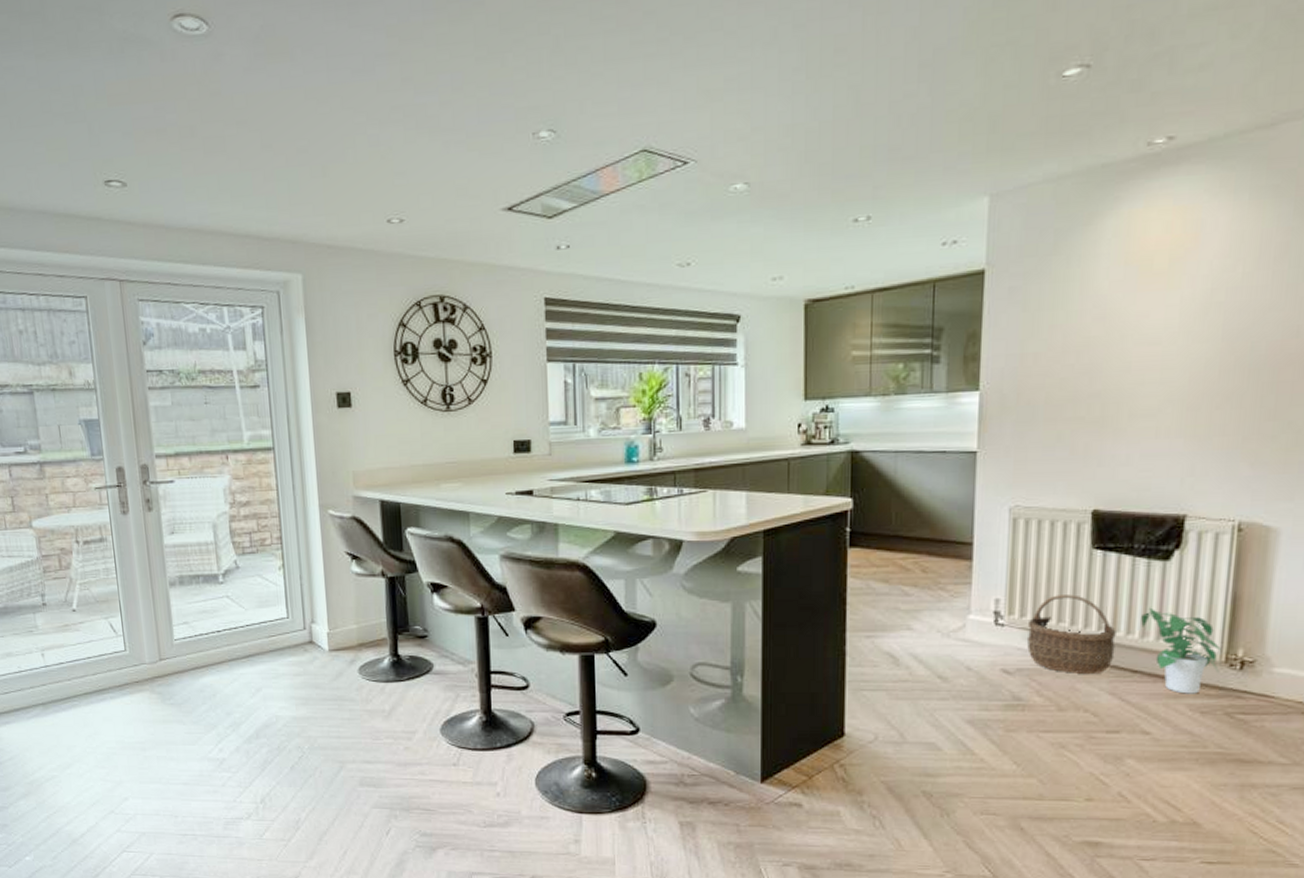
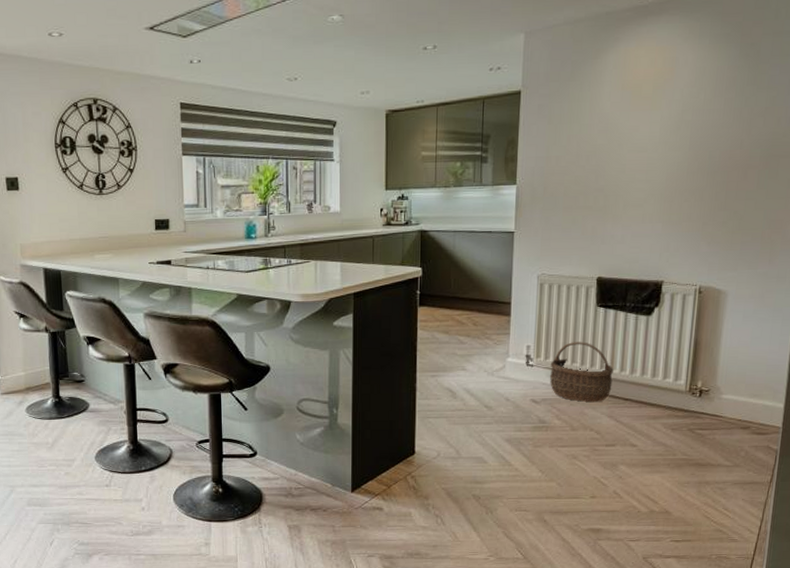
potted plant: present [1141,607,1221,694] -> none [631,351,686,416]

